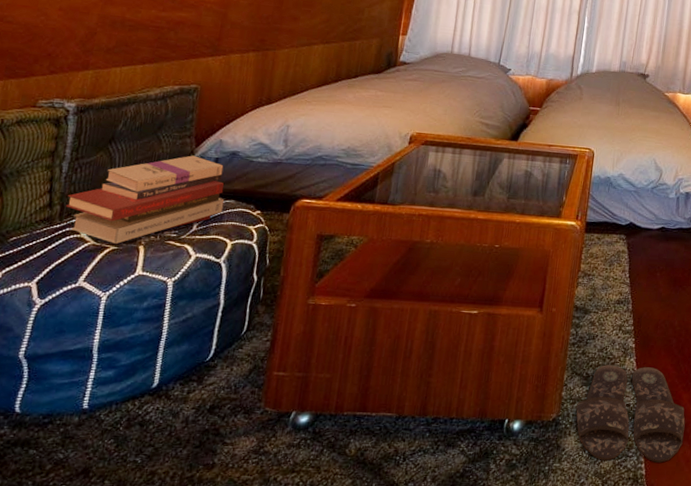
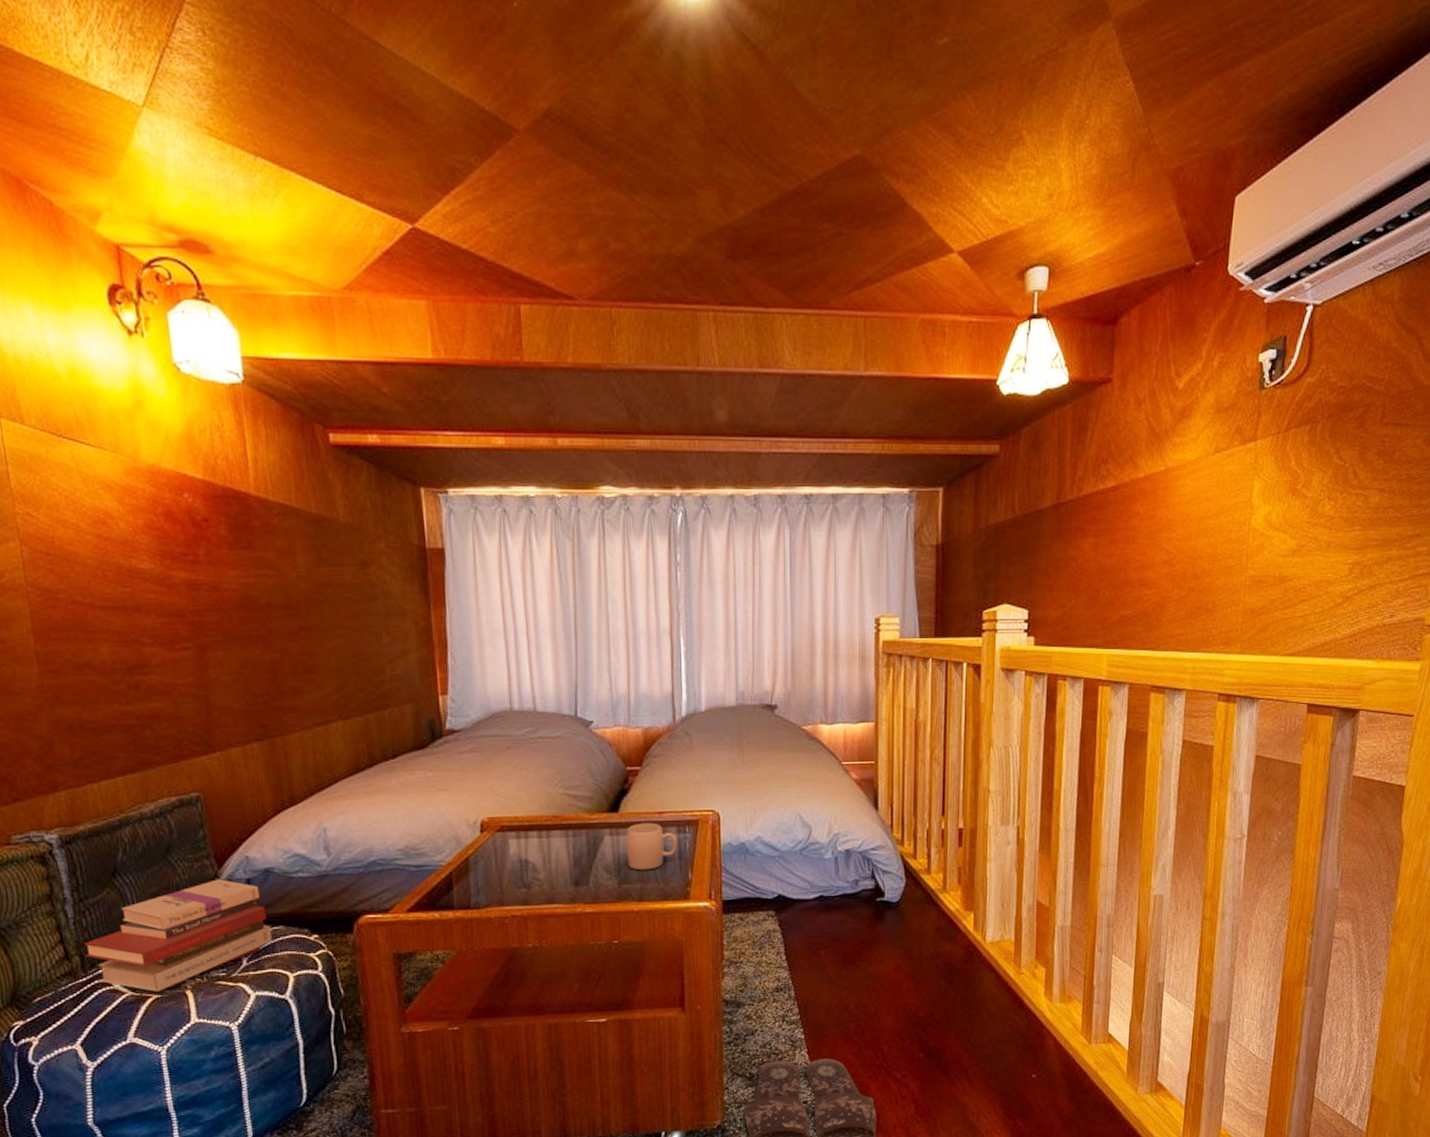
mug: none [517,151,560,190] -> present [625,822,678,871]

